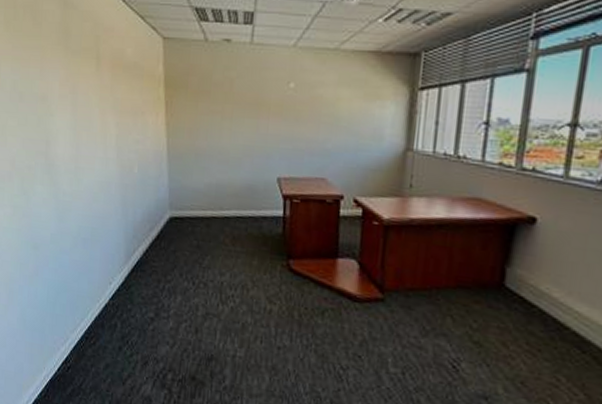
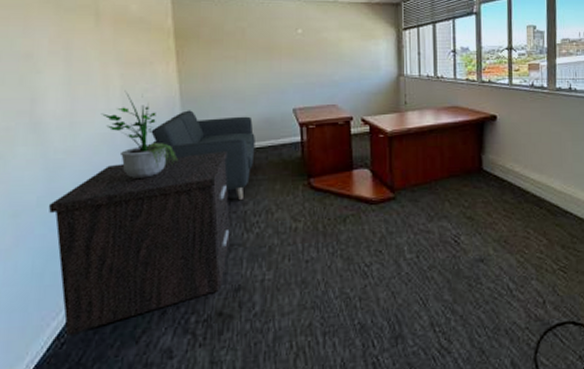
nightstand: none [58,213,209,362] -> present [48,151,231,336]
potted plant: none [99,140,163,232] -> present [100,91,178,178]
sofa: none [139,167,236,270] -> present [150,110,255,201]

